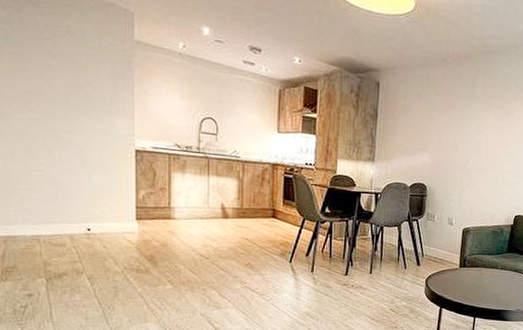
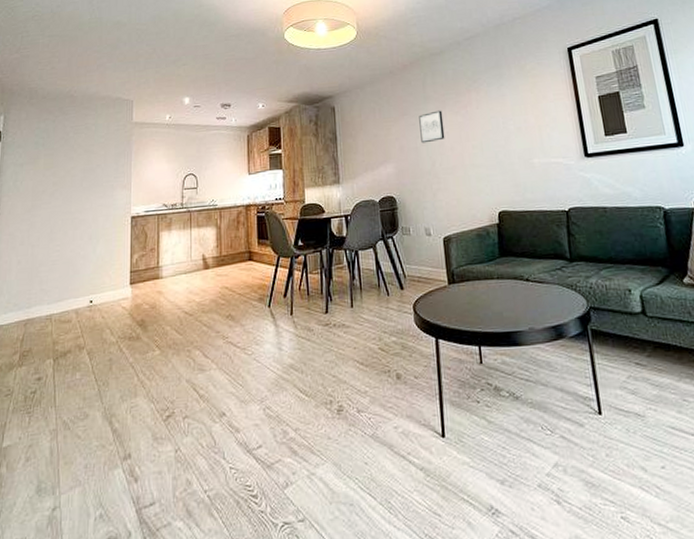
wall art: none [460,111,486,141] -> present [419,110,445,144]

